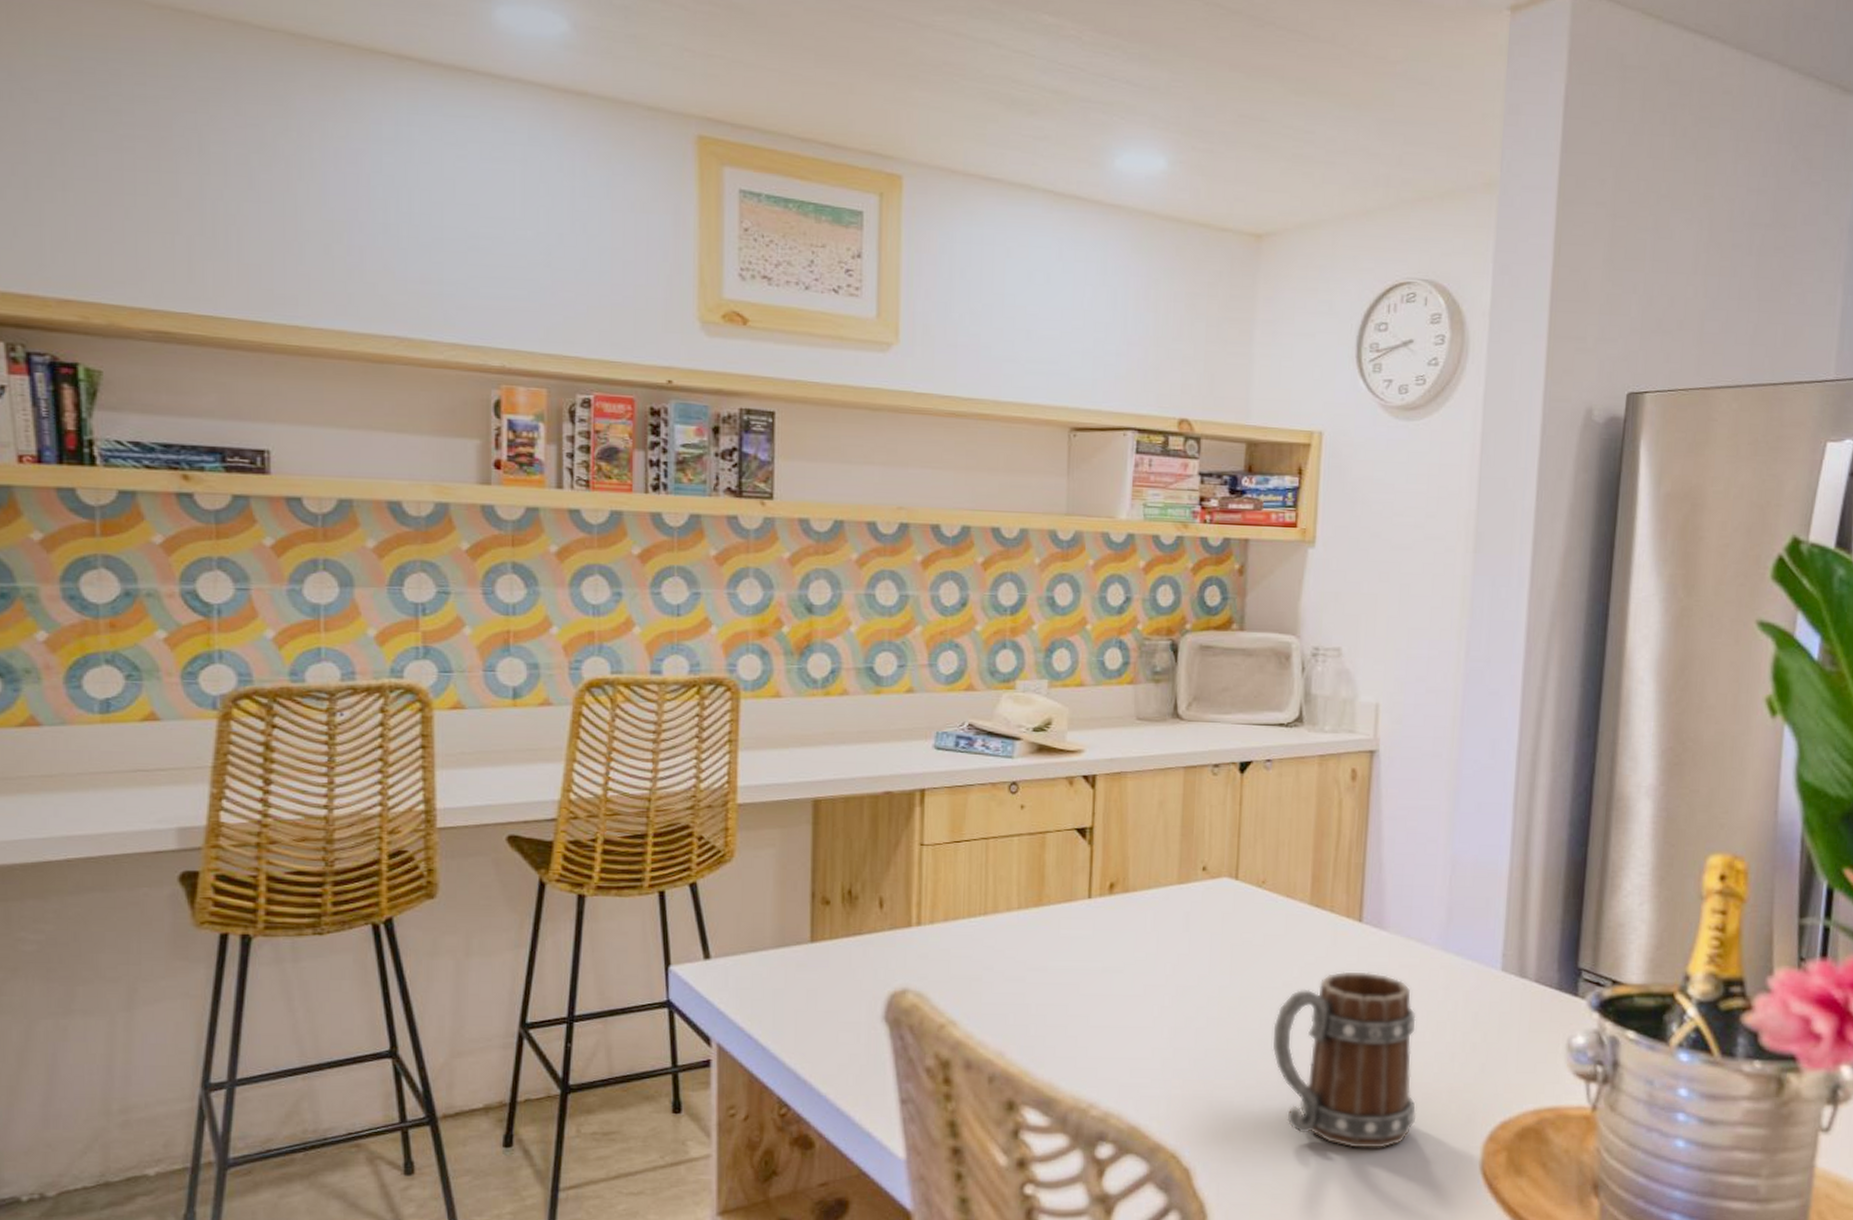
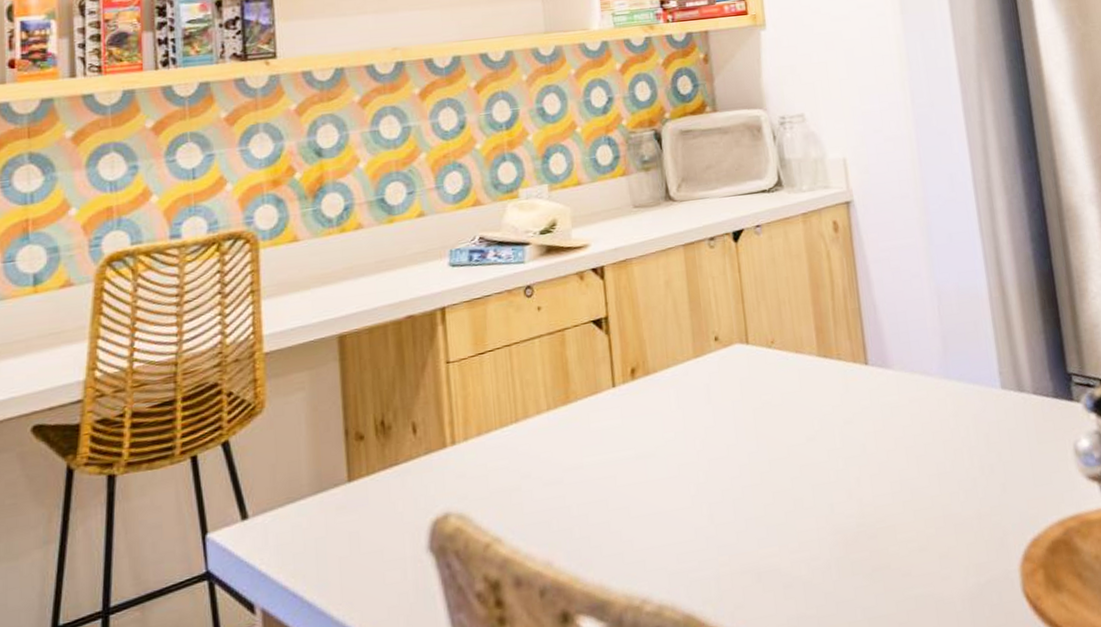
mug: present [1272,971,1416,1148] -> none [804,412,954,595]

